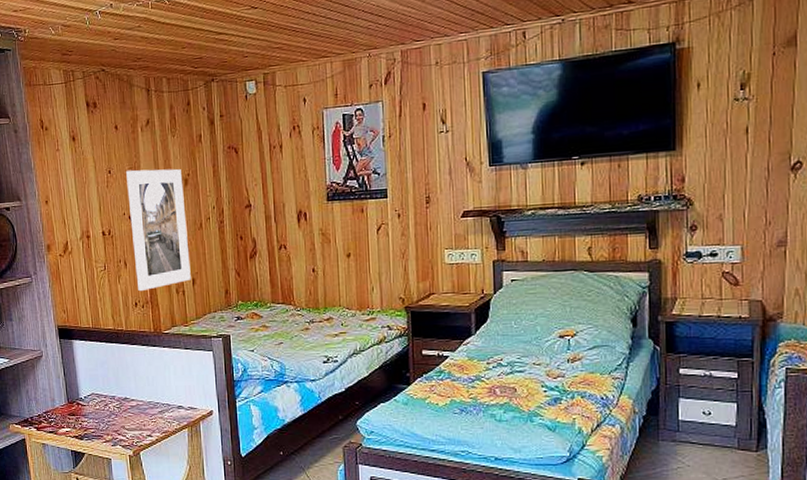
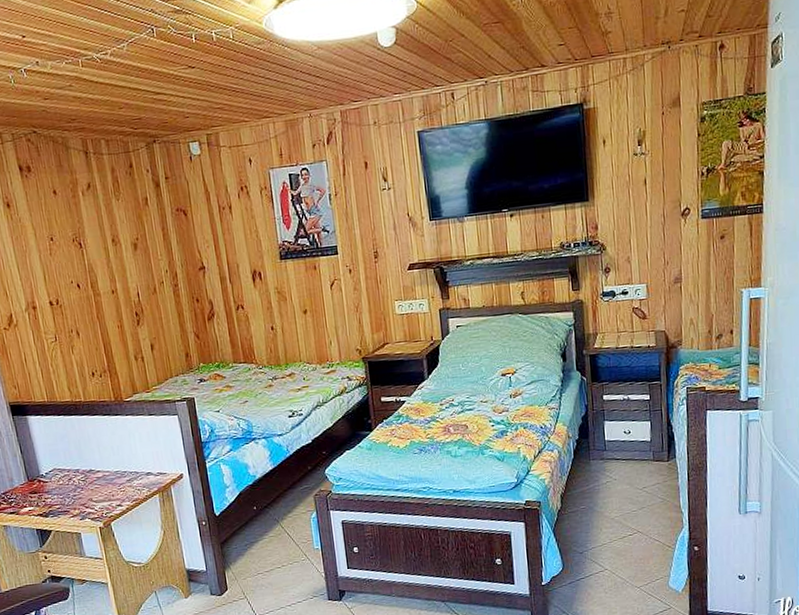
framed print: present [126,169,191,292] -> none [70,233,149,361]

